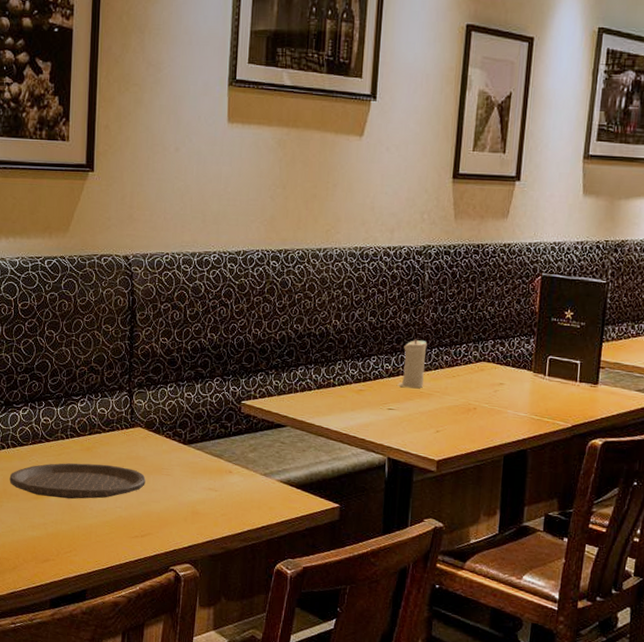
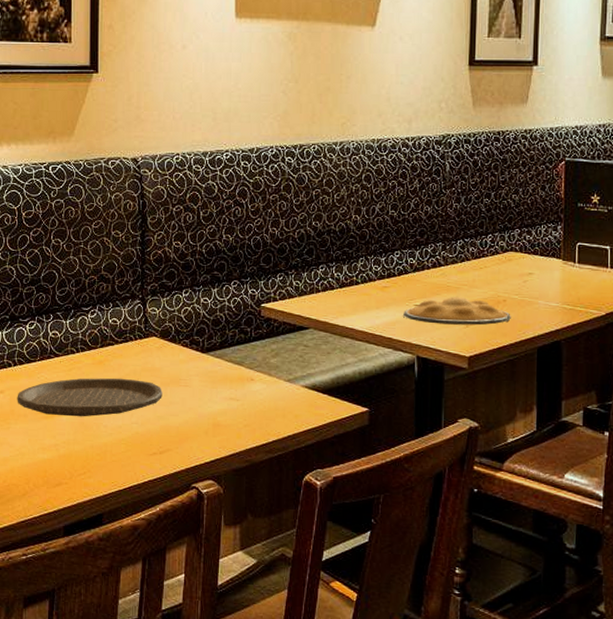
plate: none [377,402,480,431] -> present [403,297,511,326]
candle: present [397,339,427,388] -> none [423,231,452,282]

